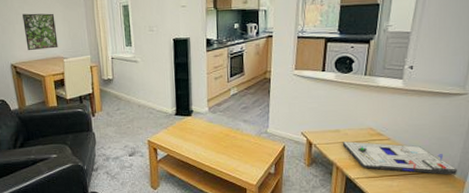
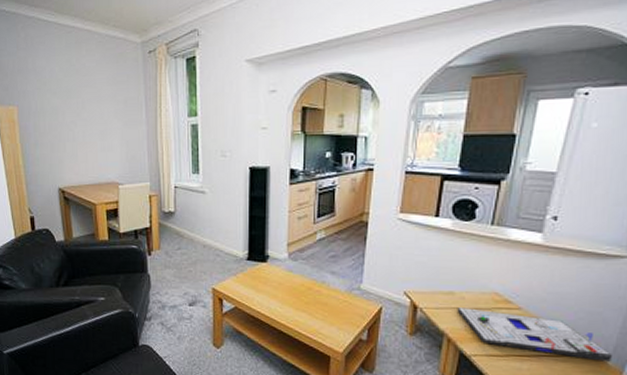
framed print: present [22,13,58,50] -> none [75,129,113,173]

